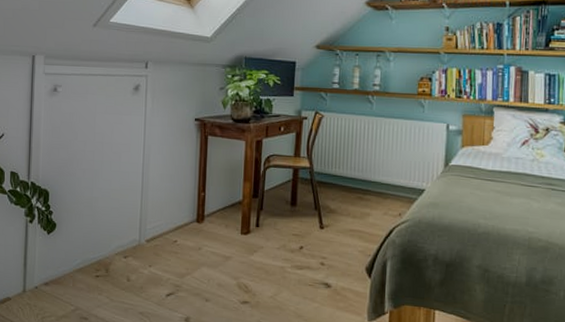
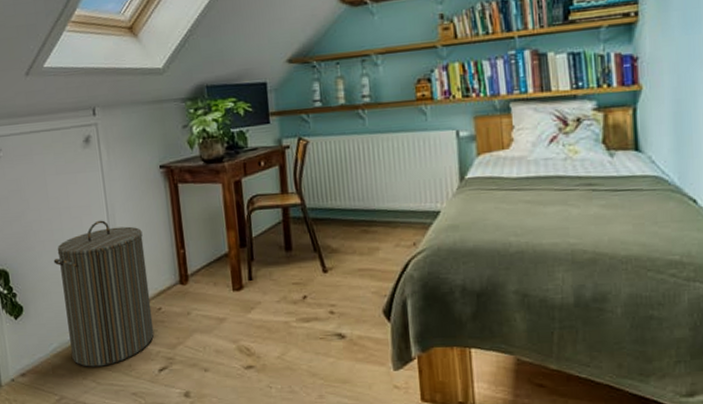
laundry hamper: none [90,158,171,286] -> present [53,220,154,367]

